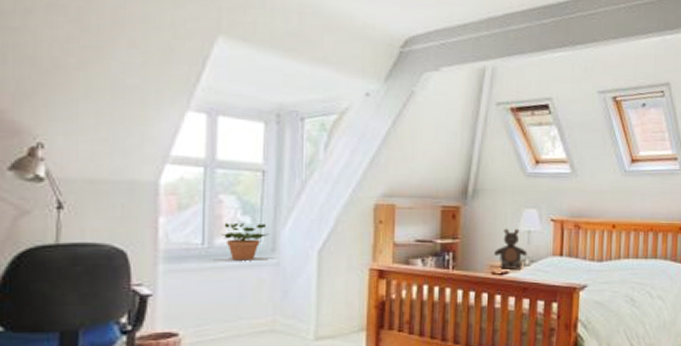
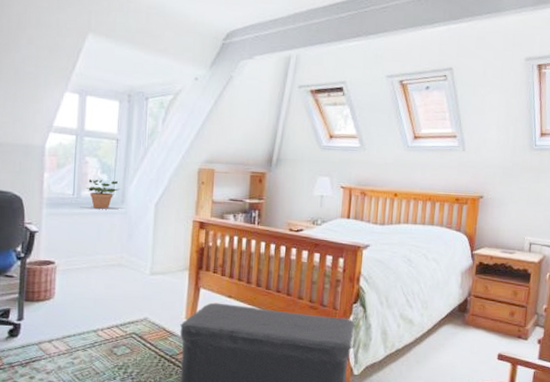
teddy bear: present [494,228,528,271] -> none [292,192,320,229]

